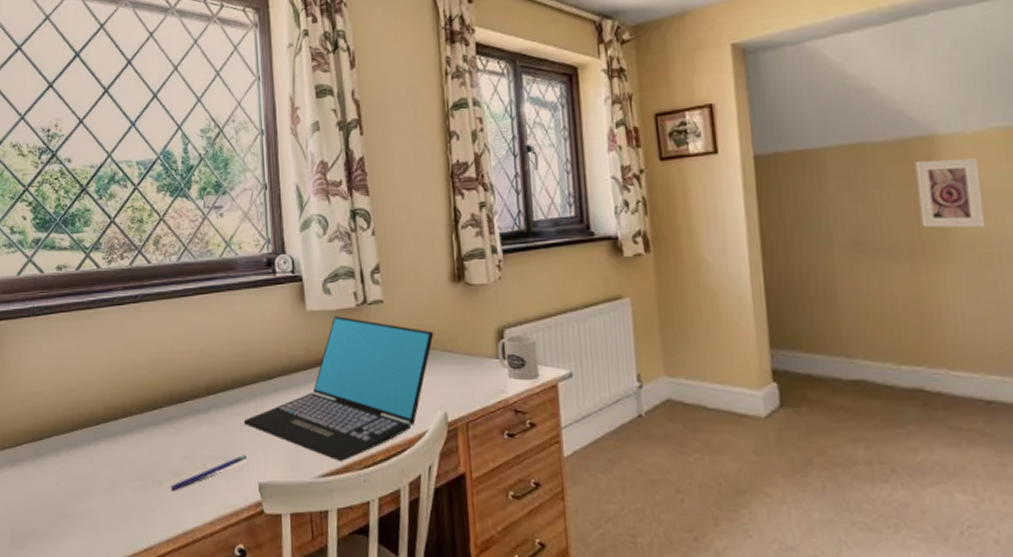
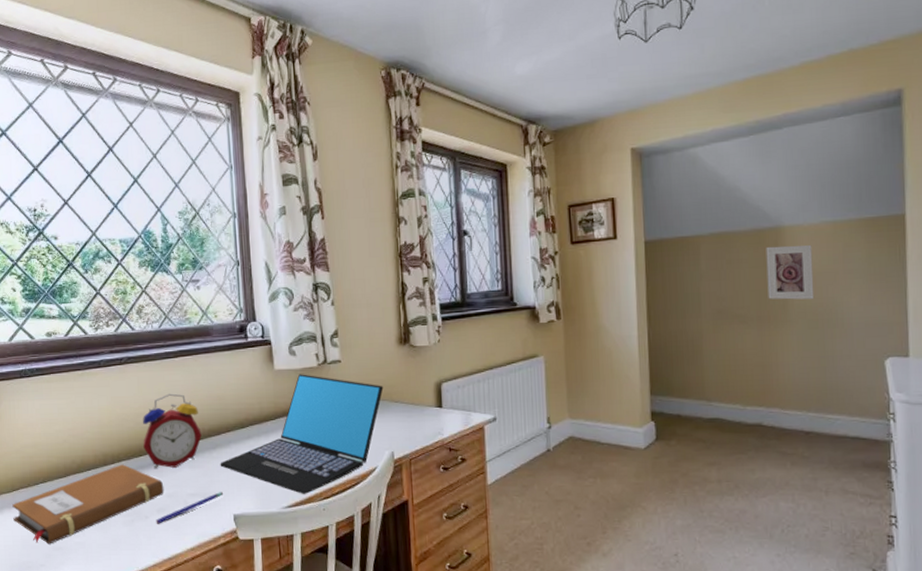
notebook: none [15,418,181,510] -> present [12,464,164,544]
alarm clock: none [158,337,223,426] -> present [143,393,202,469]
mug: present [497,334,539,381] -> none [435,387,470,425]

